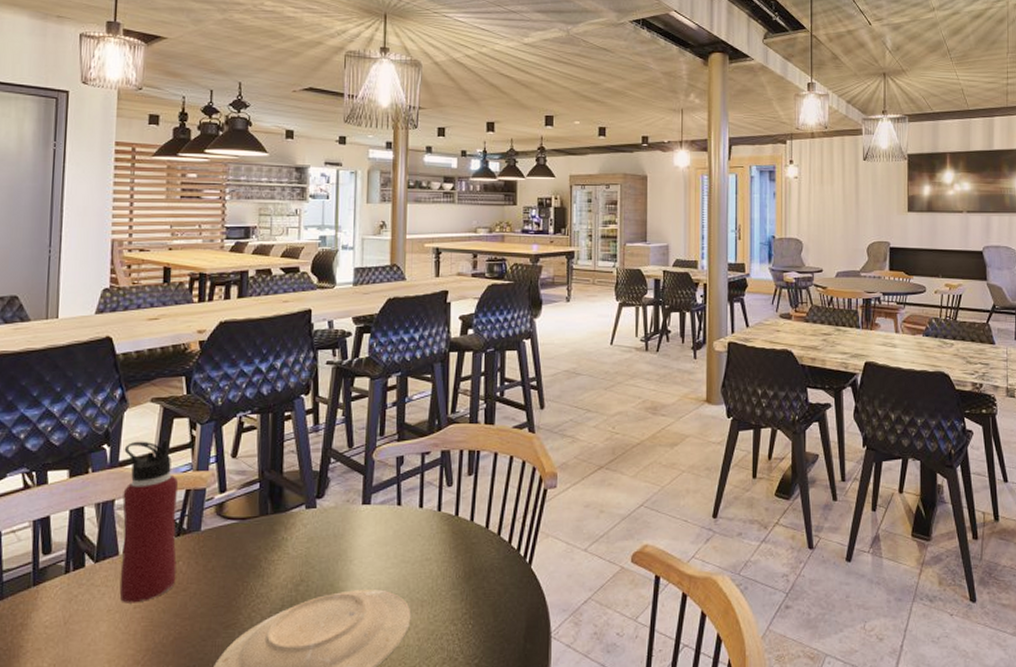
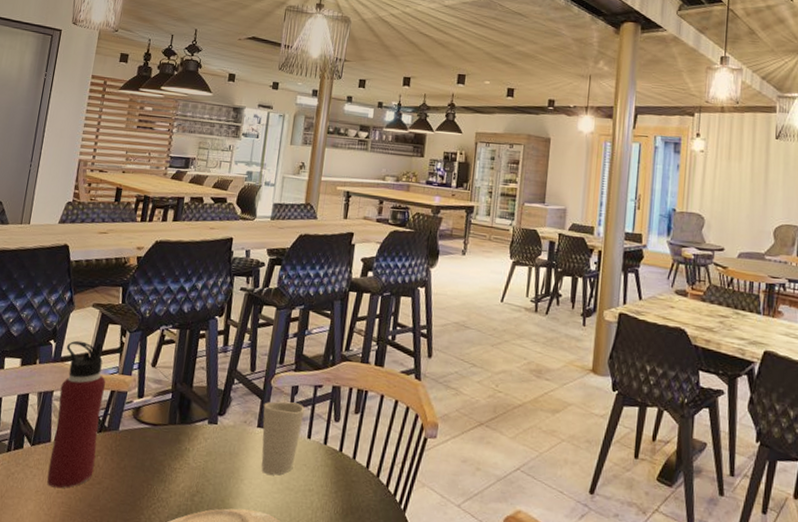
cup: none [367,474,414,550] -> present [261,401,306,475]

